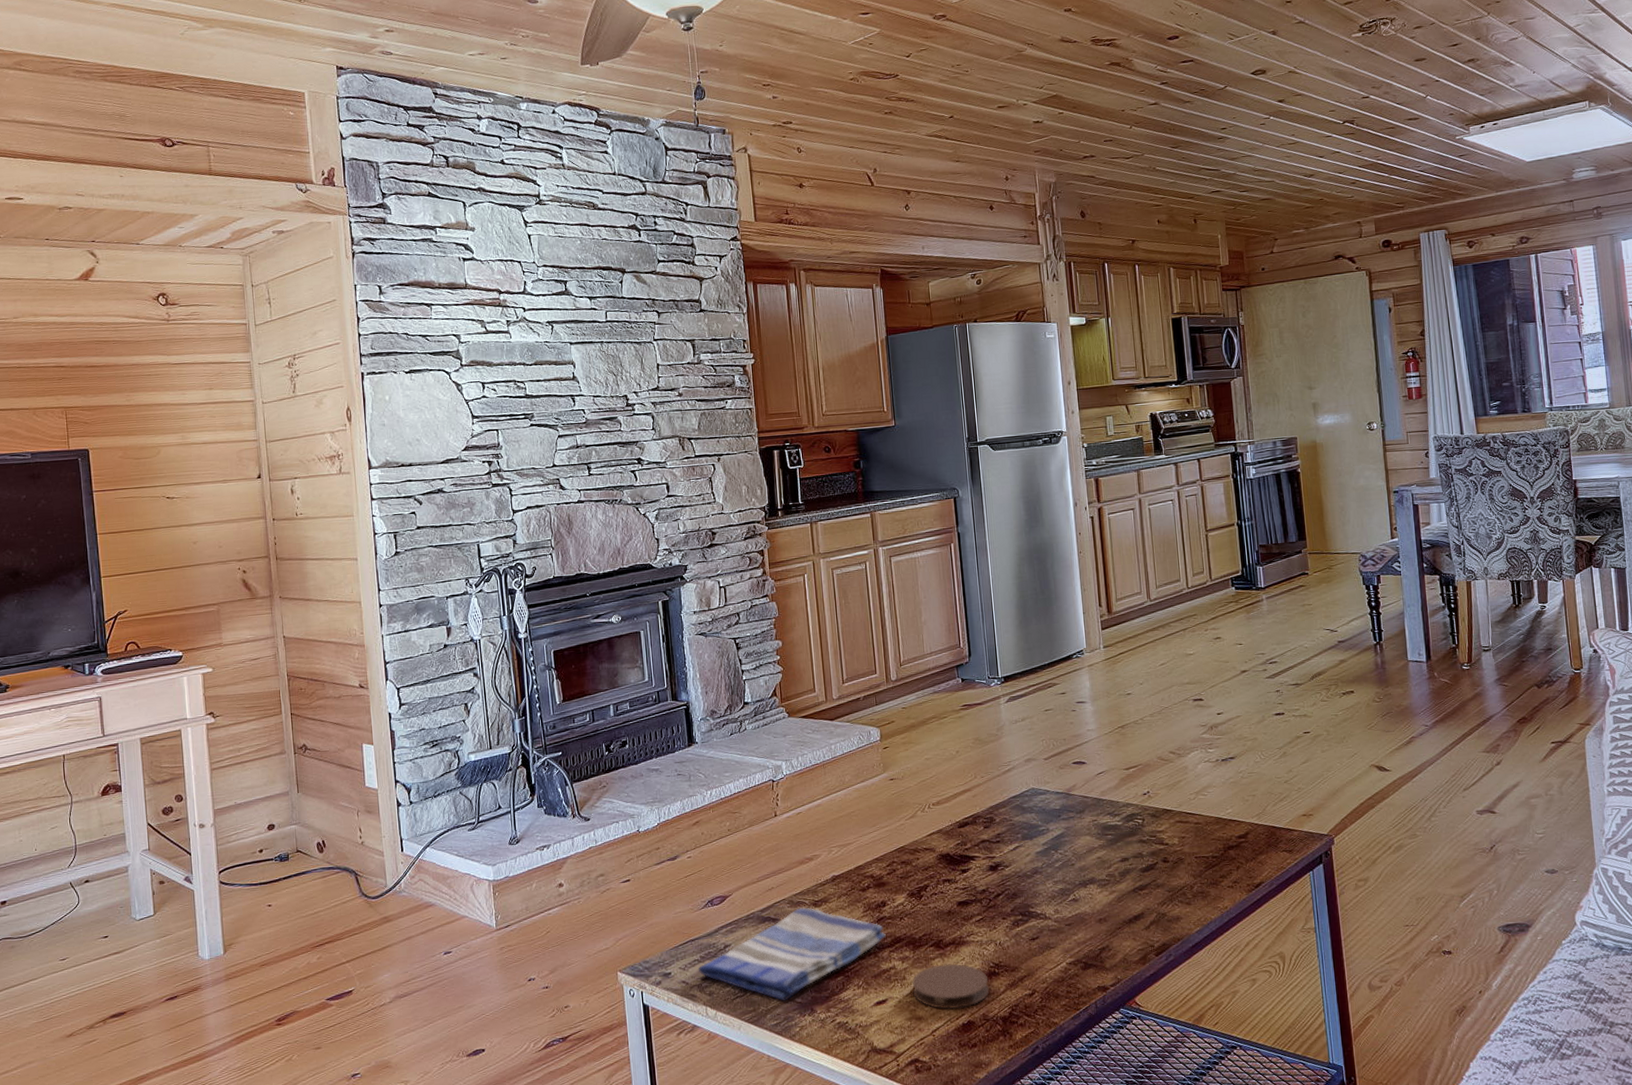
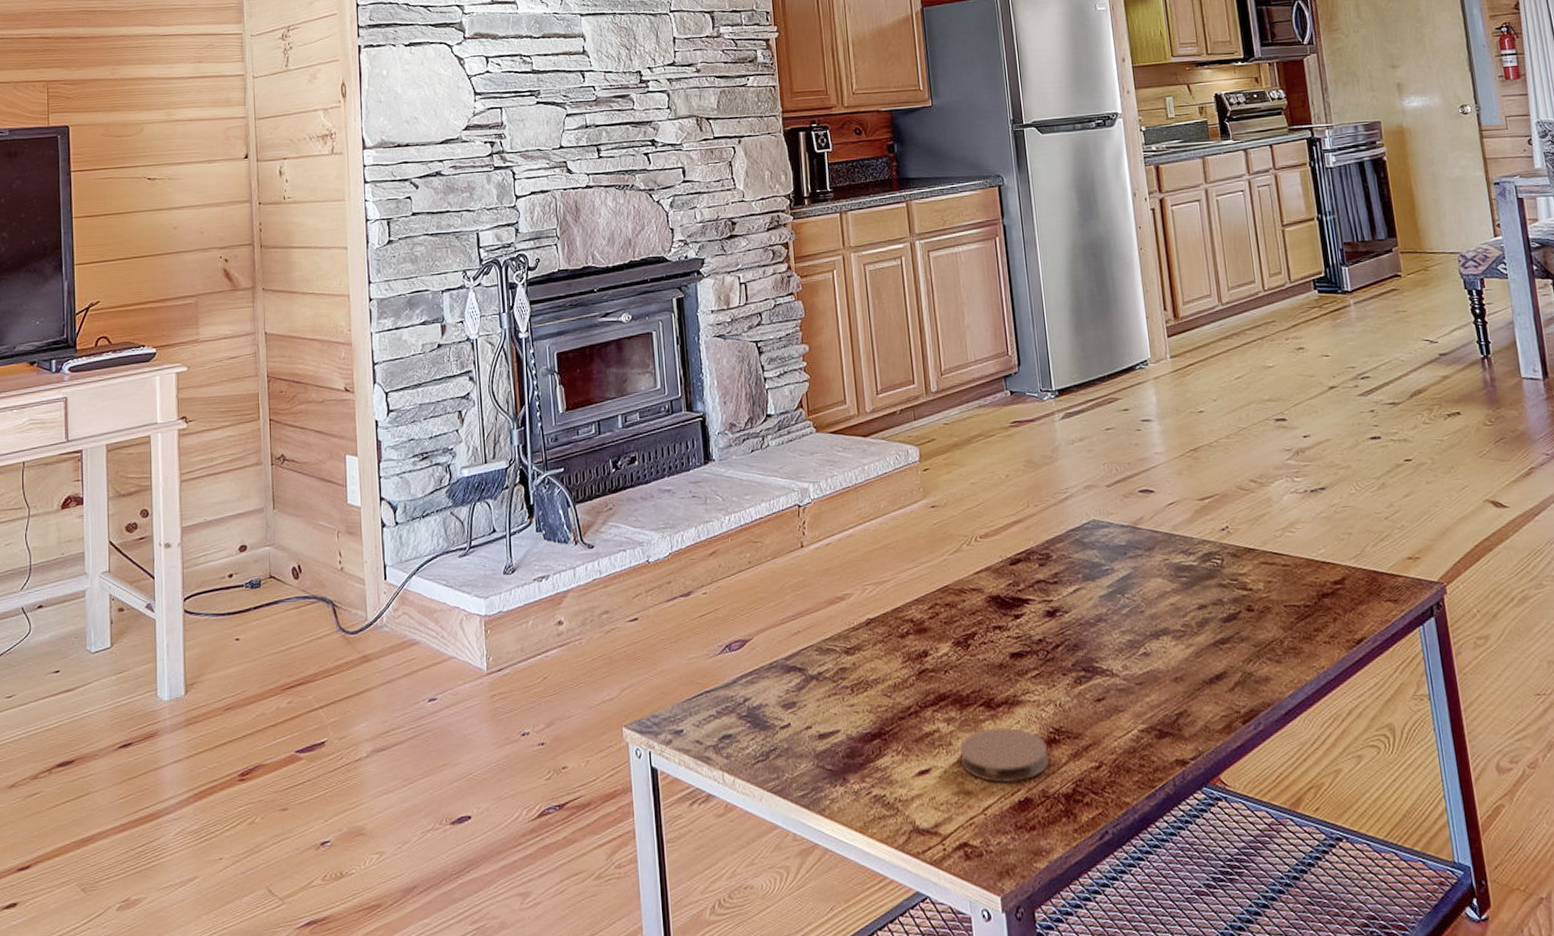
dish towel: present [698,907,886,1001] -> none [713,655,928,768]

